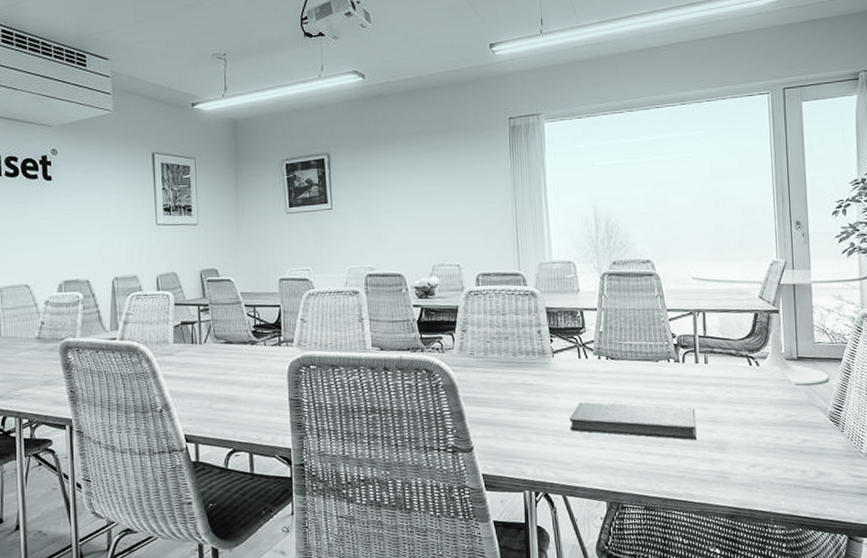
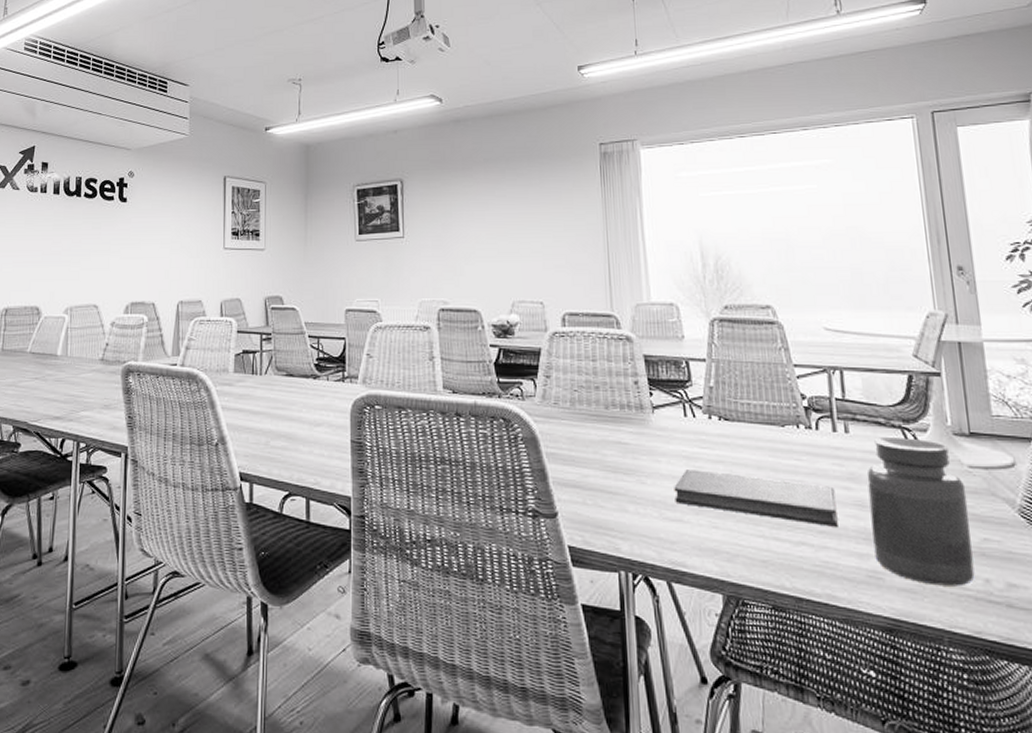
jar: none [720,364,795,479] -> present [866,437,975,587]

